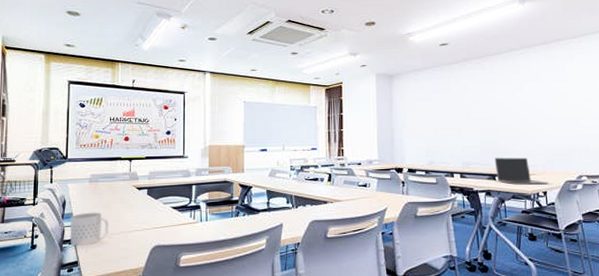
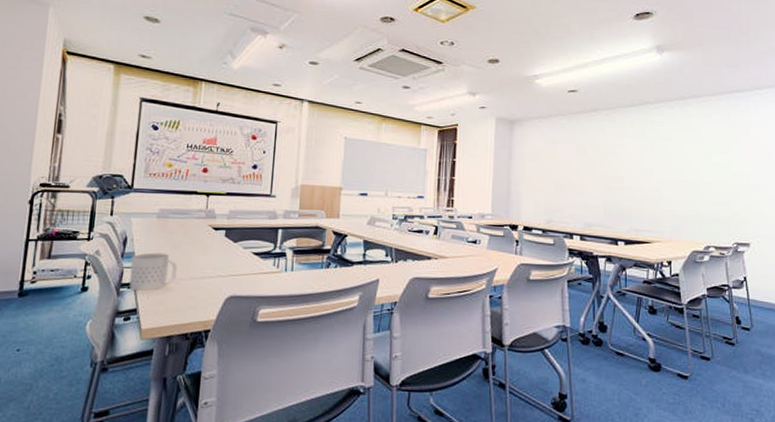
laptop: present [494,157,549,185] -> none [618,220,674,254]

